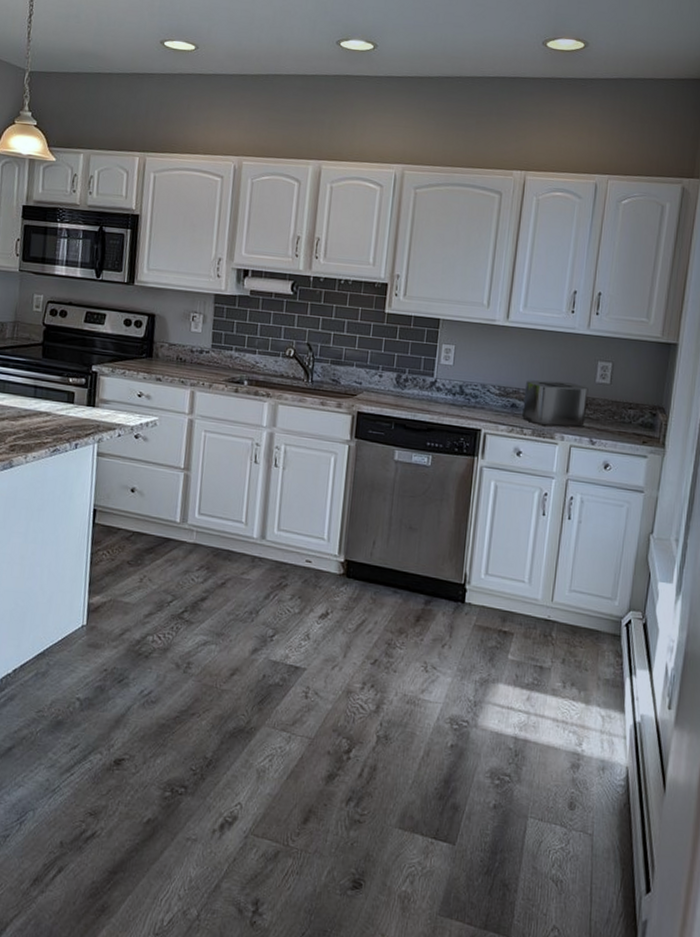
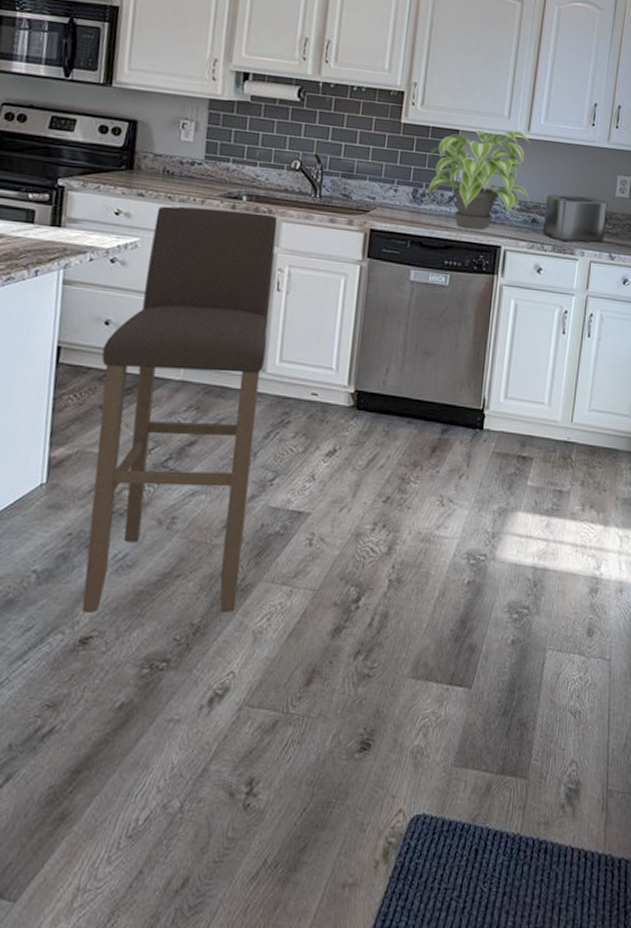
bar stool: none [115,389,275,749] -> present [81,206,278,612]
plant: none [410,316,509,414] -> present [428,127,530,230]

